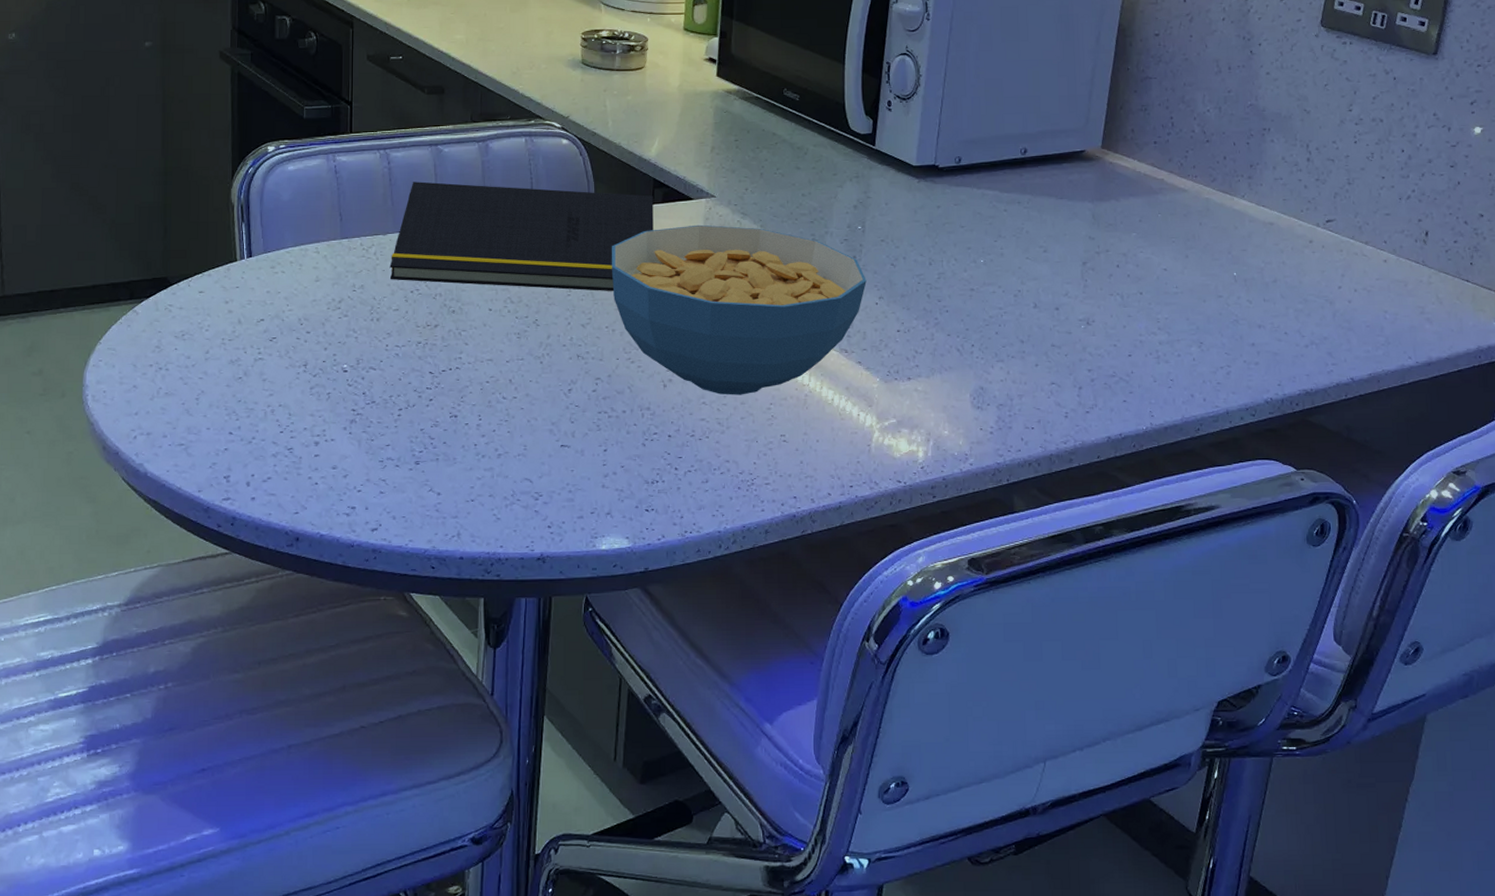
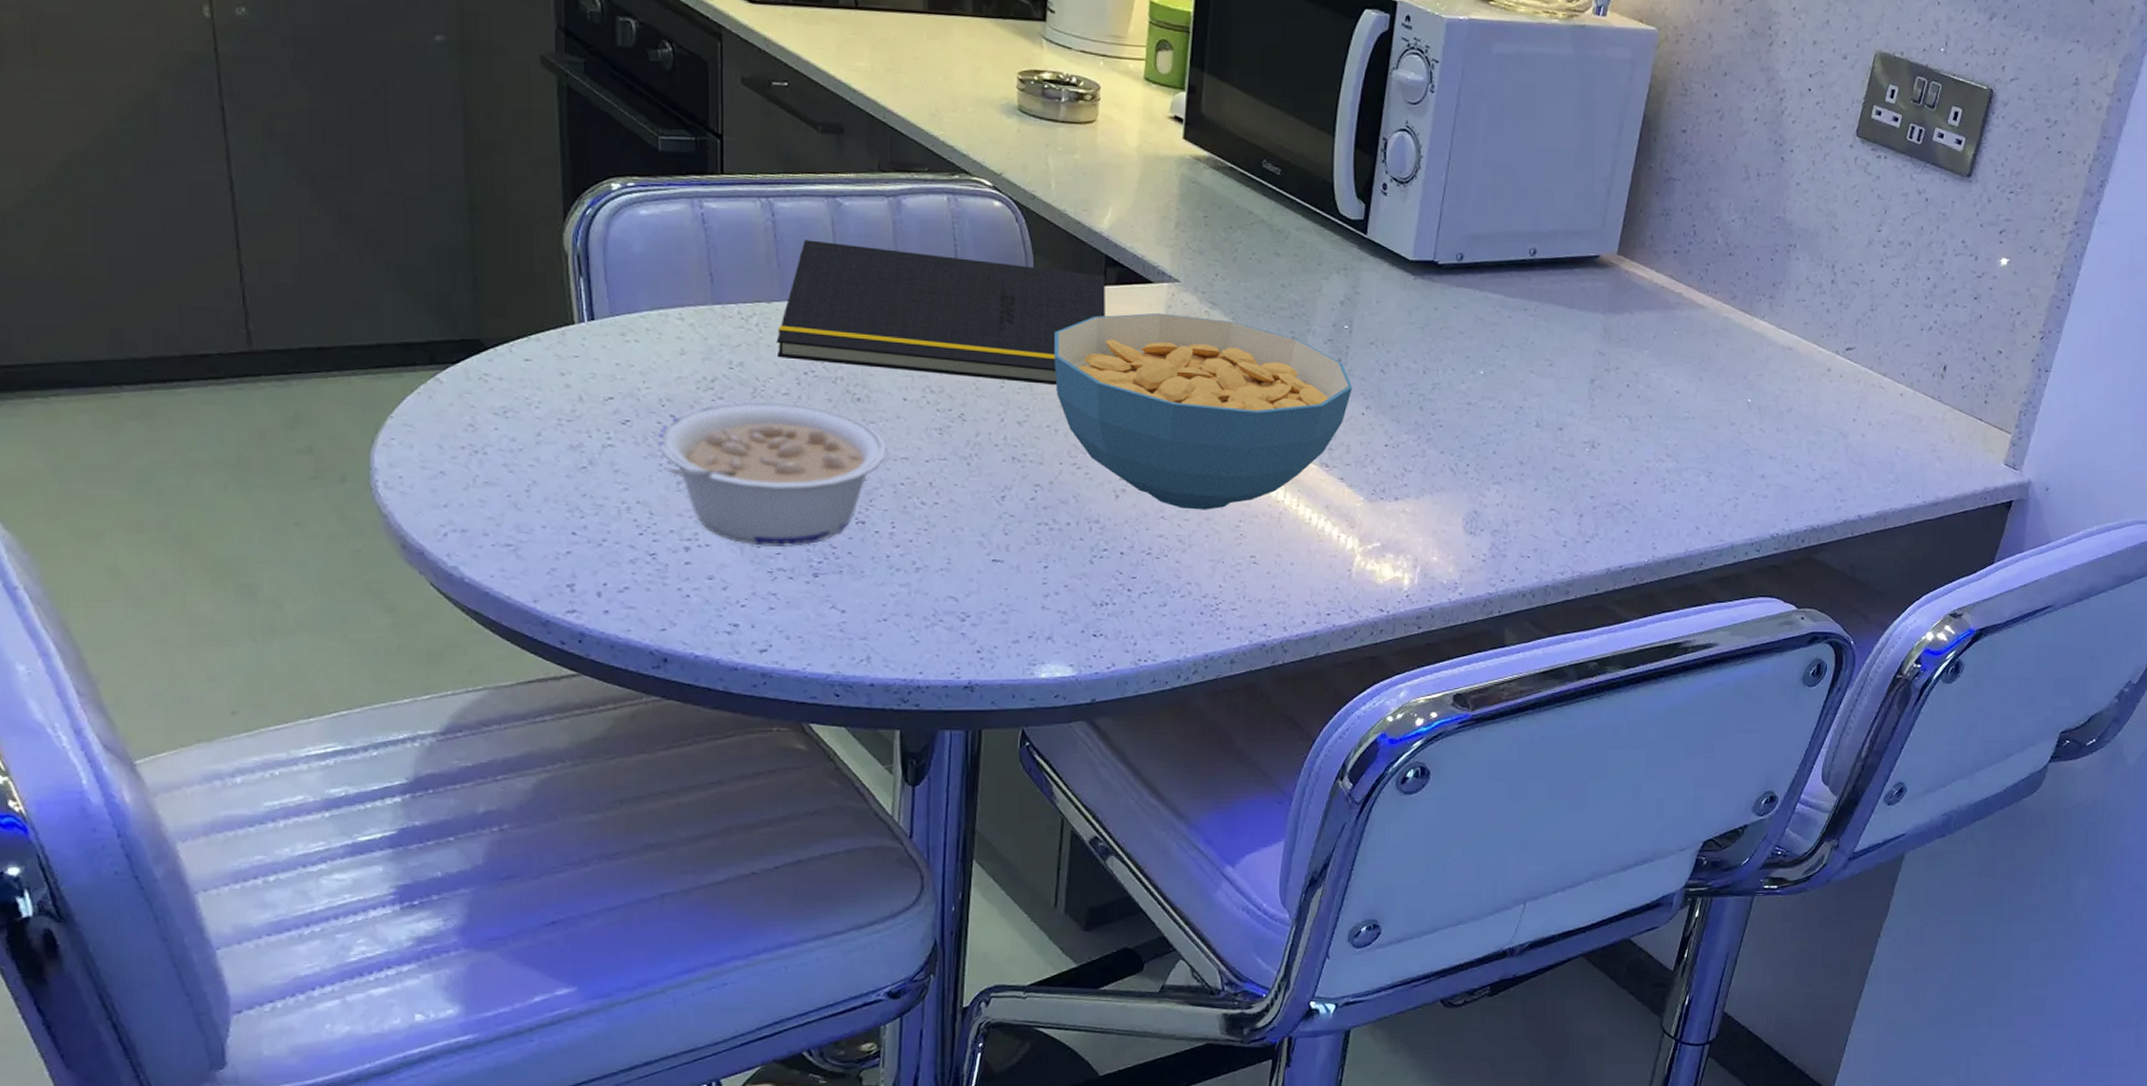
legume: none [296,315,476,440] -> present [657,400,887,548]

